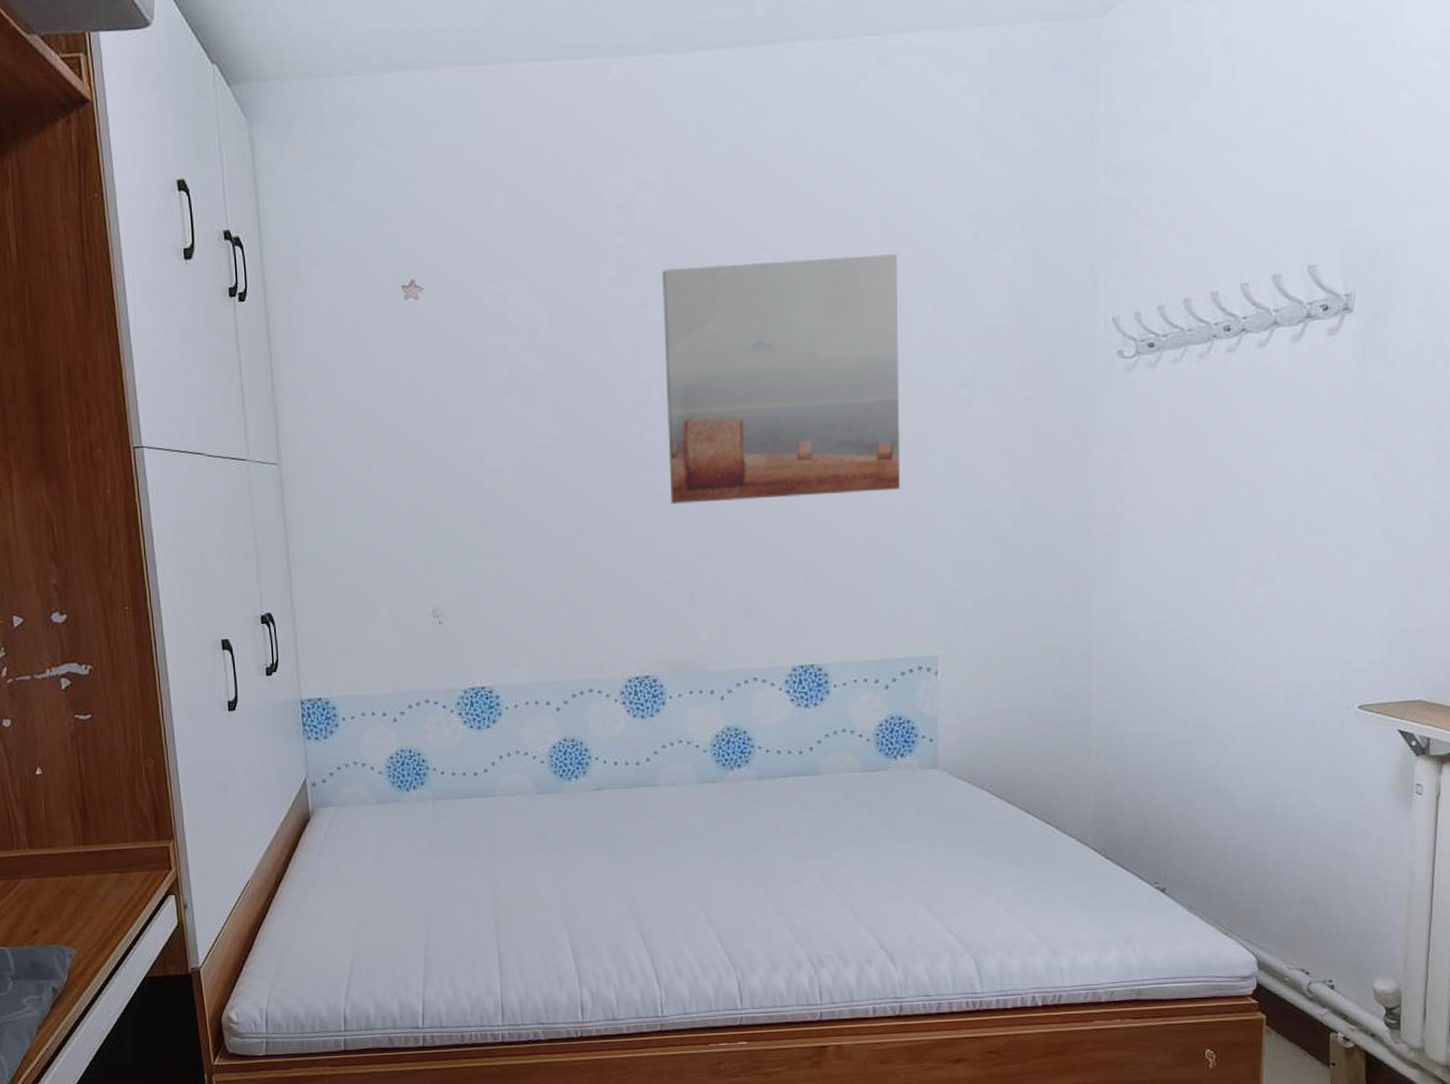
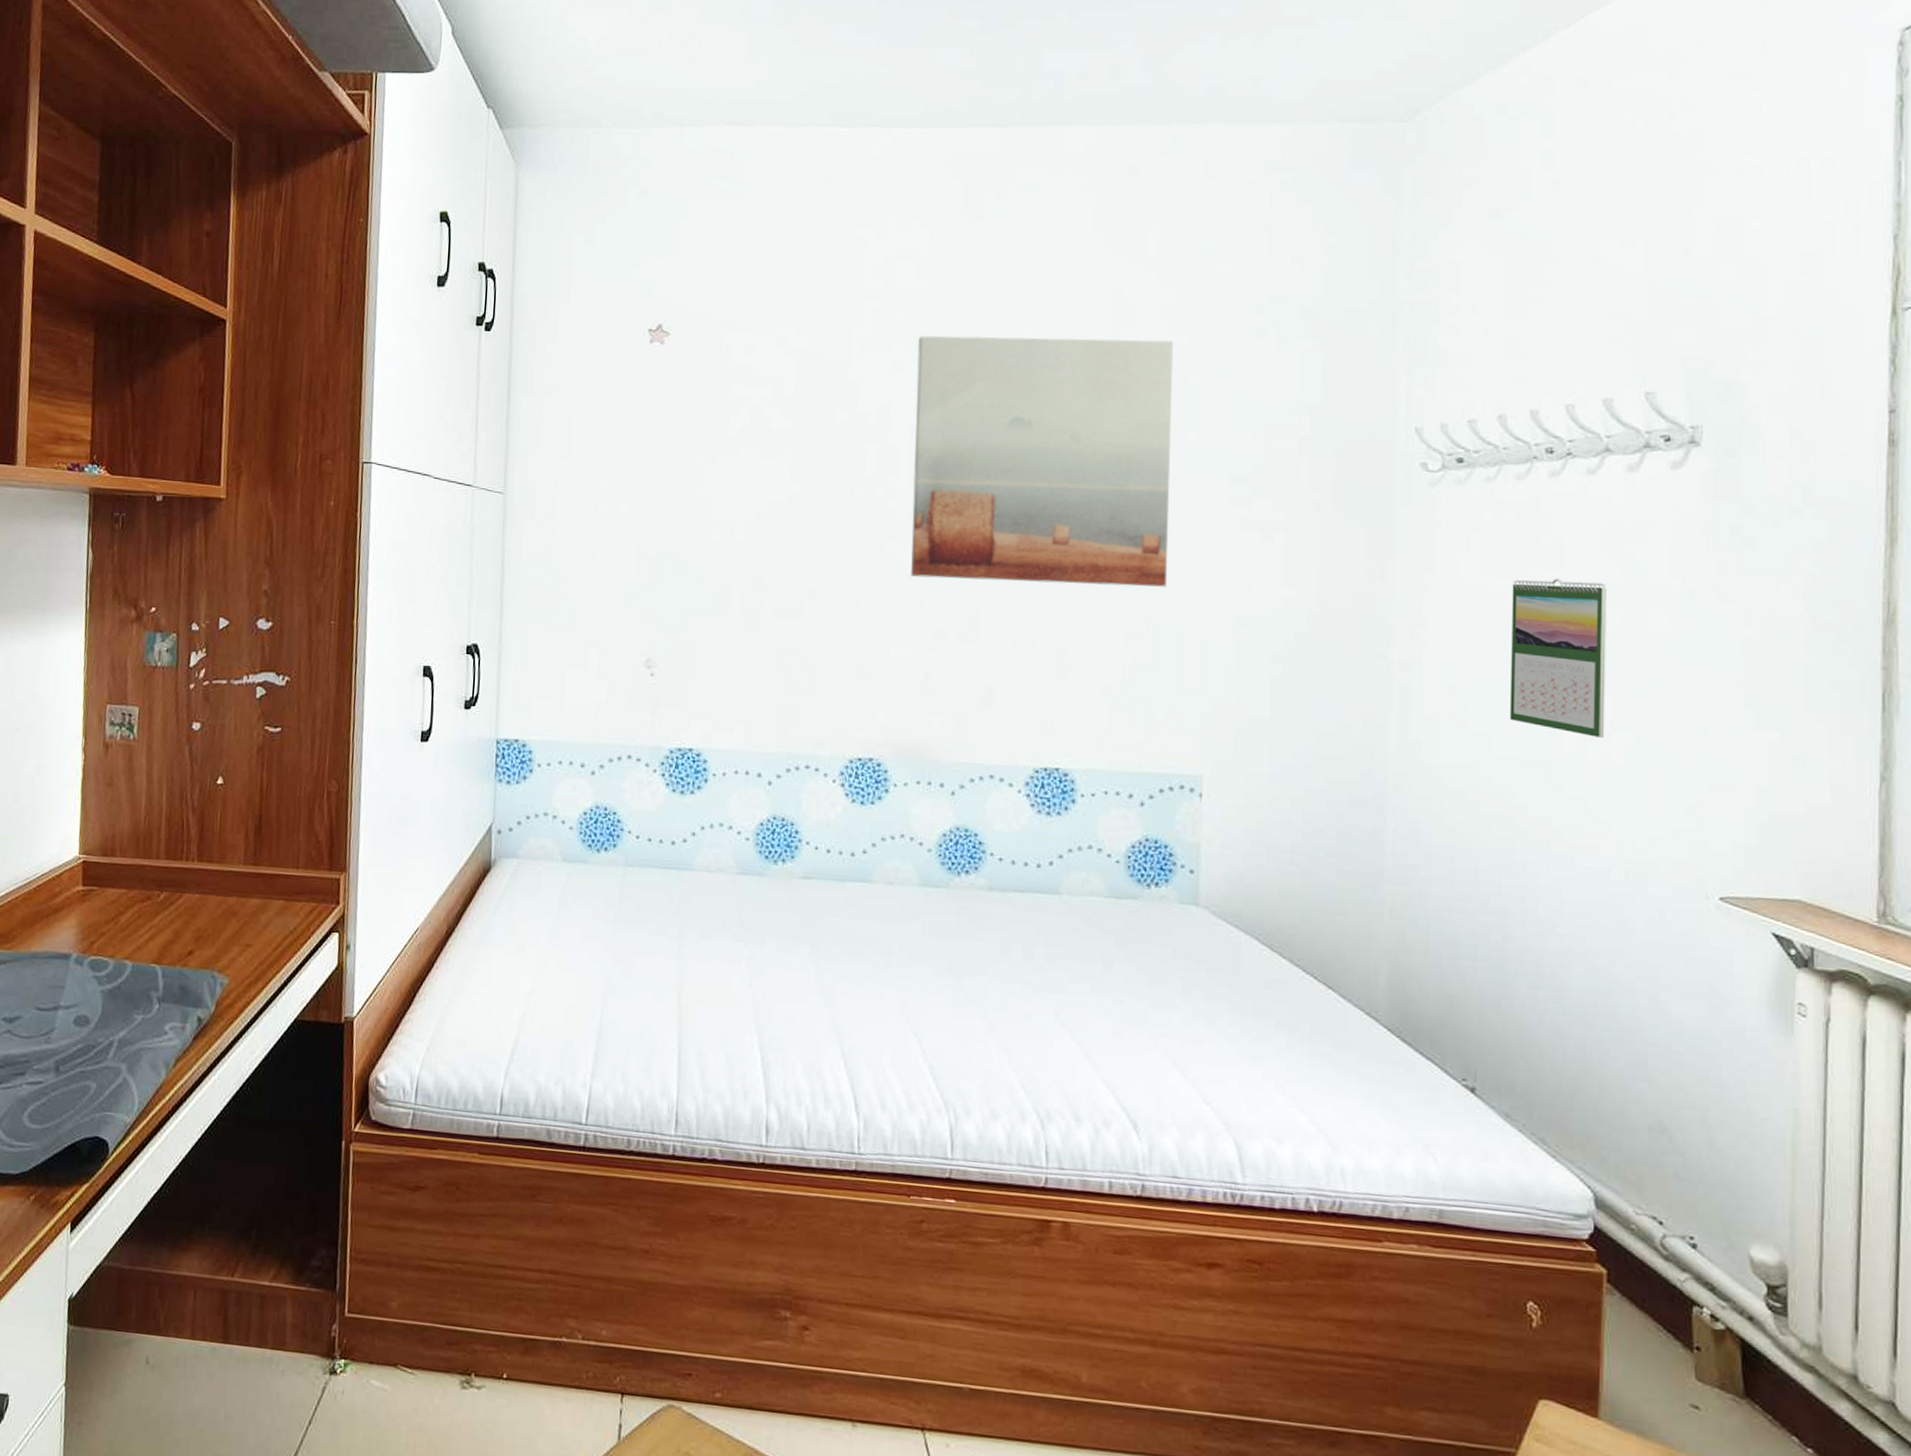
calendar: none [1193,445,1273,583] -> present [1509,578,1606,738]

